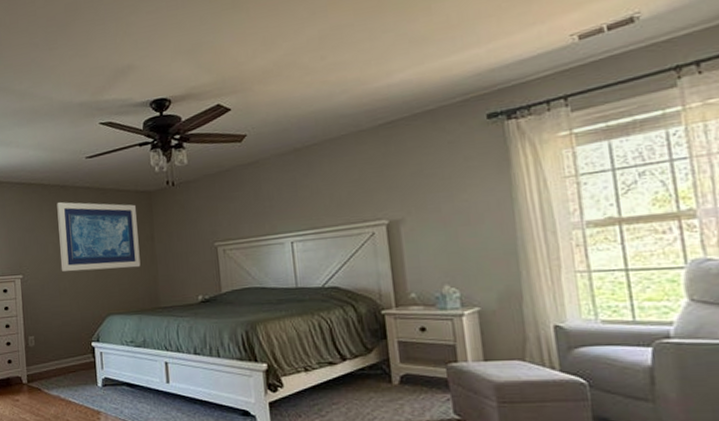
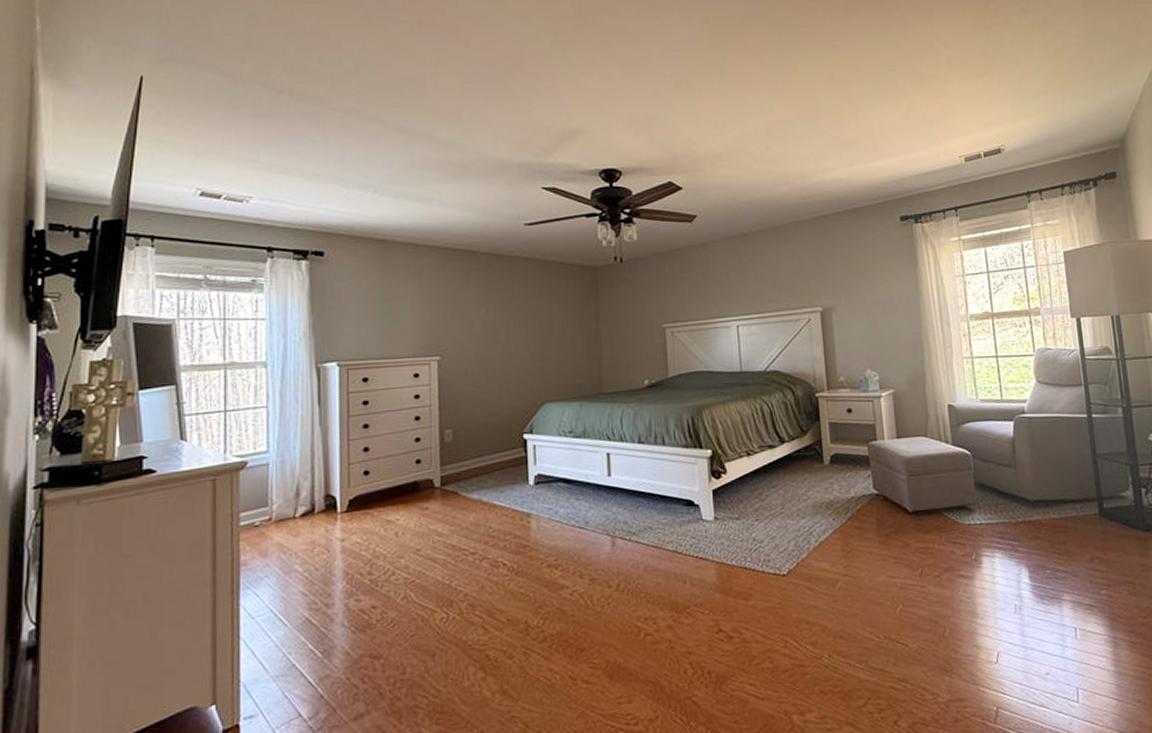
wall art: present [57,202,141,272] -> none [487,273,583,353]

